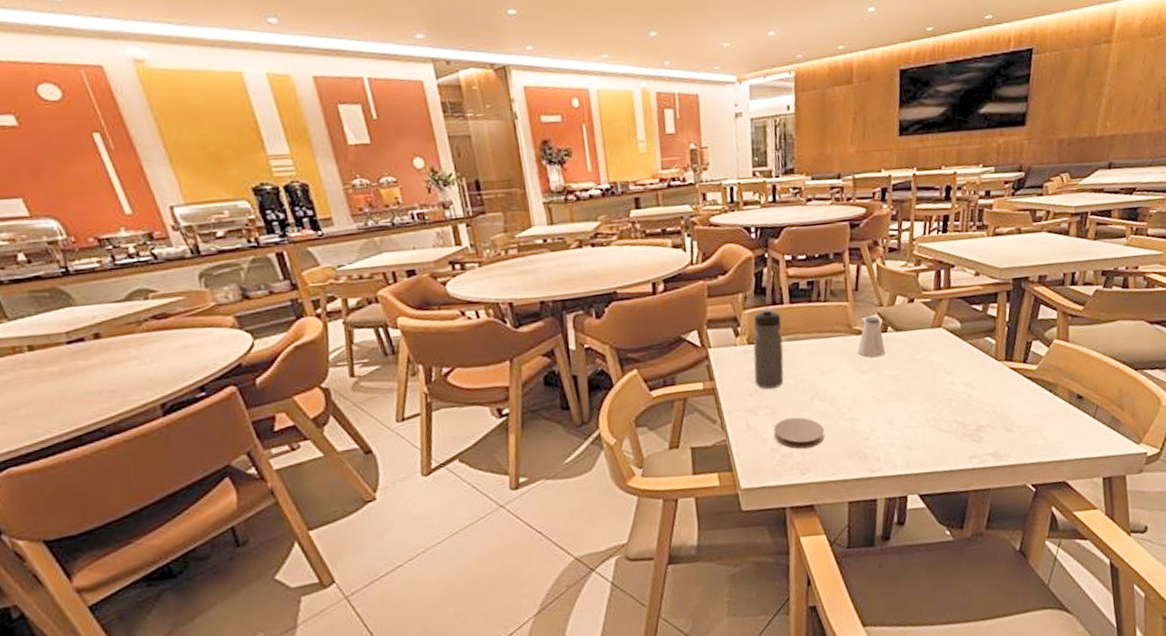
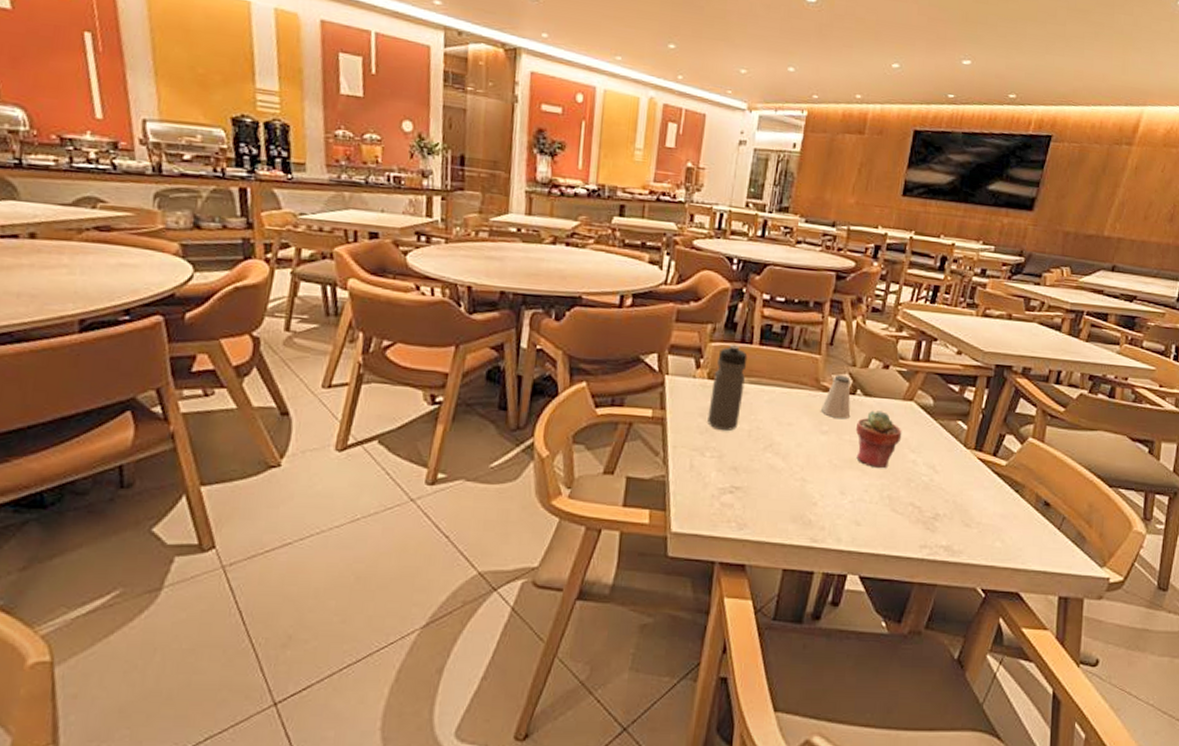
coaster: present [773,417,825,449] -> none [717,465,771,502]
potted succulent: none [892,342,936,396] -> present [855,410,902,469]

